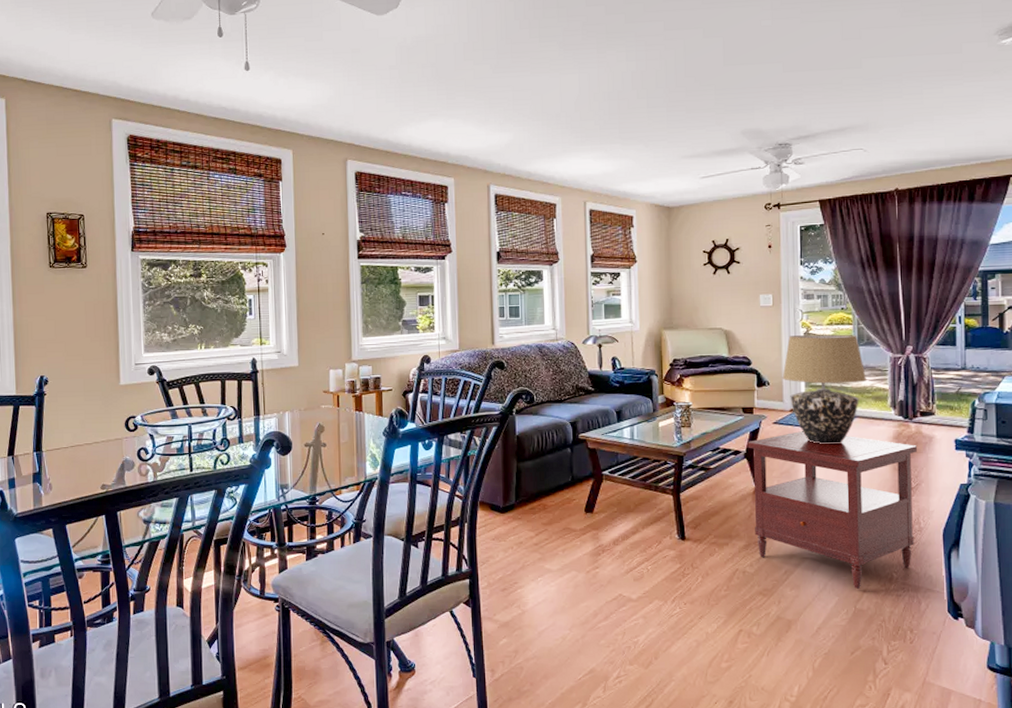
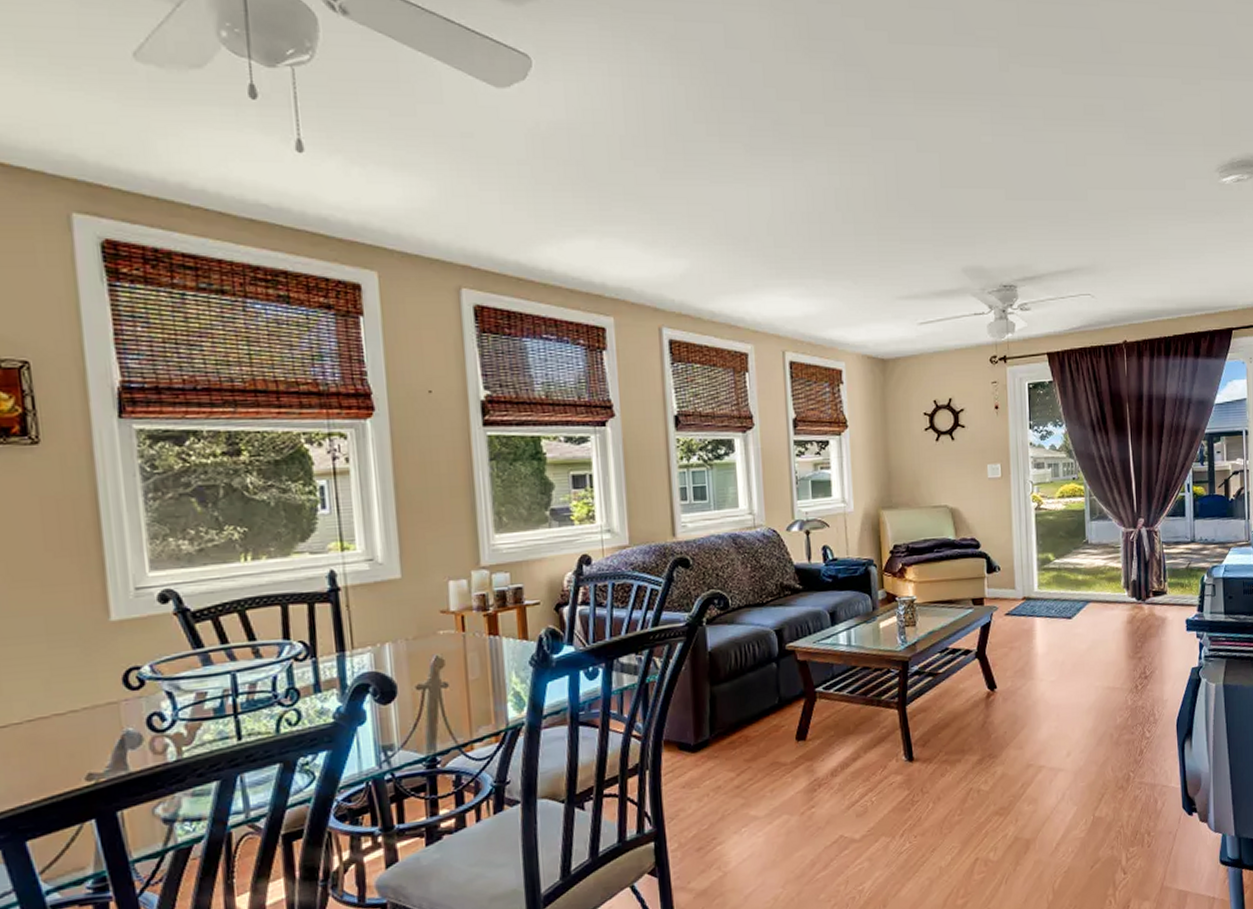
side table: present [747,431,917,589] -> none [978,622,1150,795]
table lamp: present [782,334,867,445] -> none [1013,508,1101,636]

